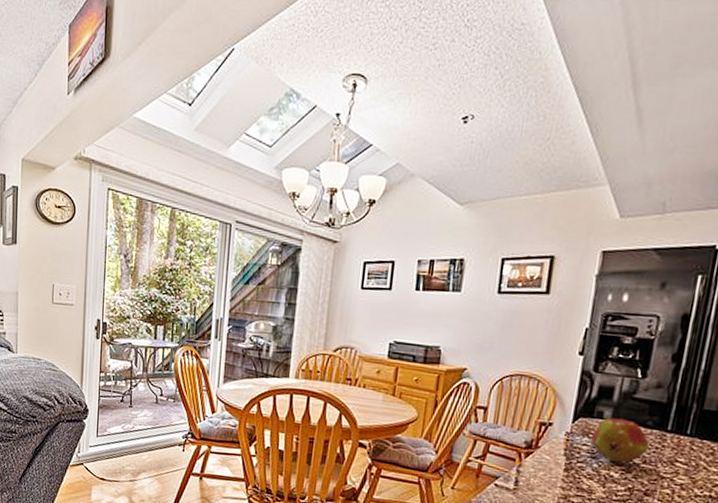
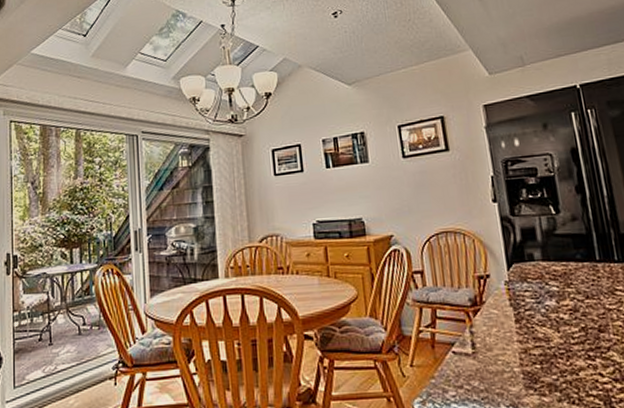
fruit: present [590,418,650,463] -> none [529,257,587,303]

